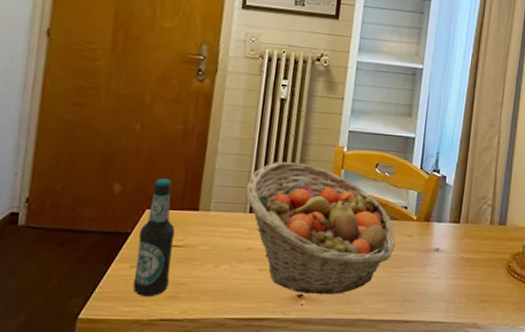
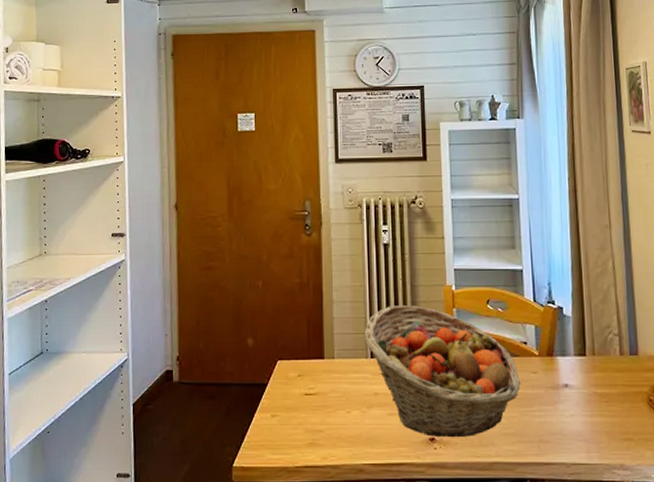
bottle: present [132,179,175,298] -> none [274,331,307,445]

